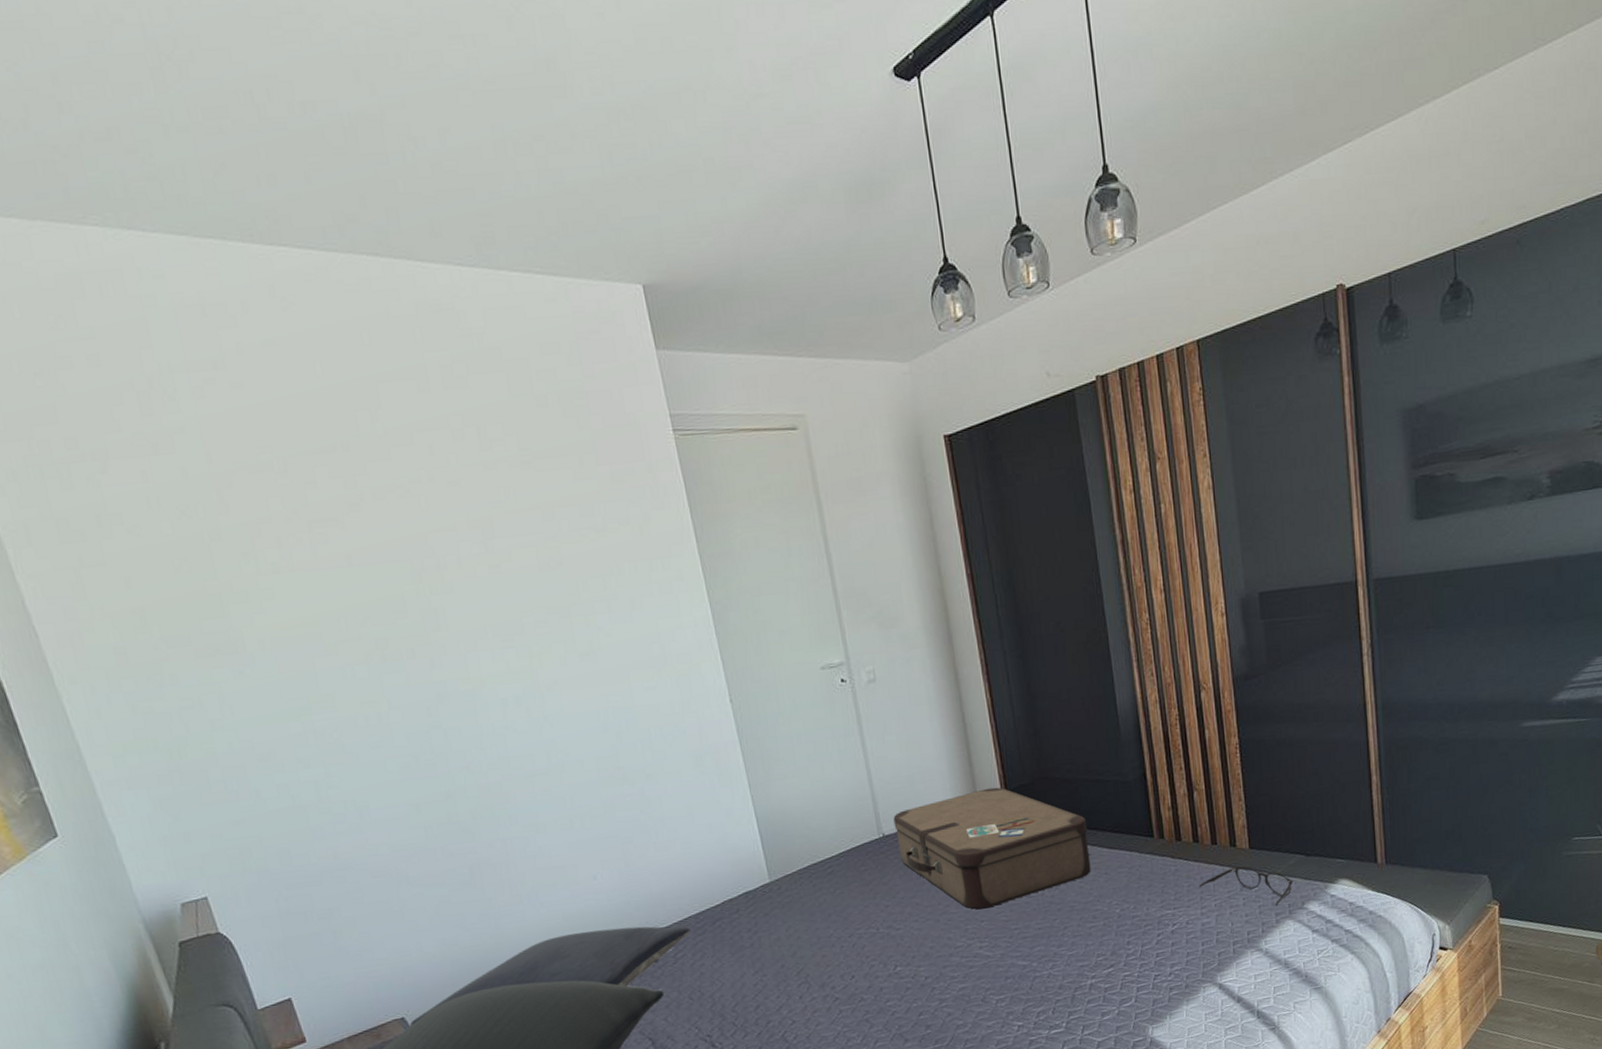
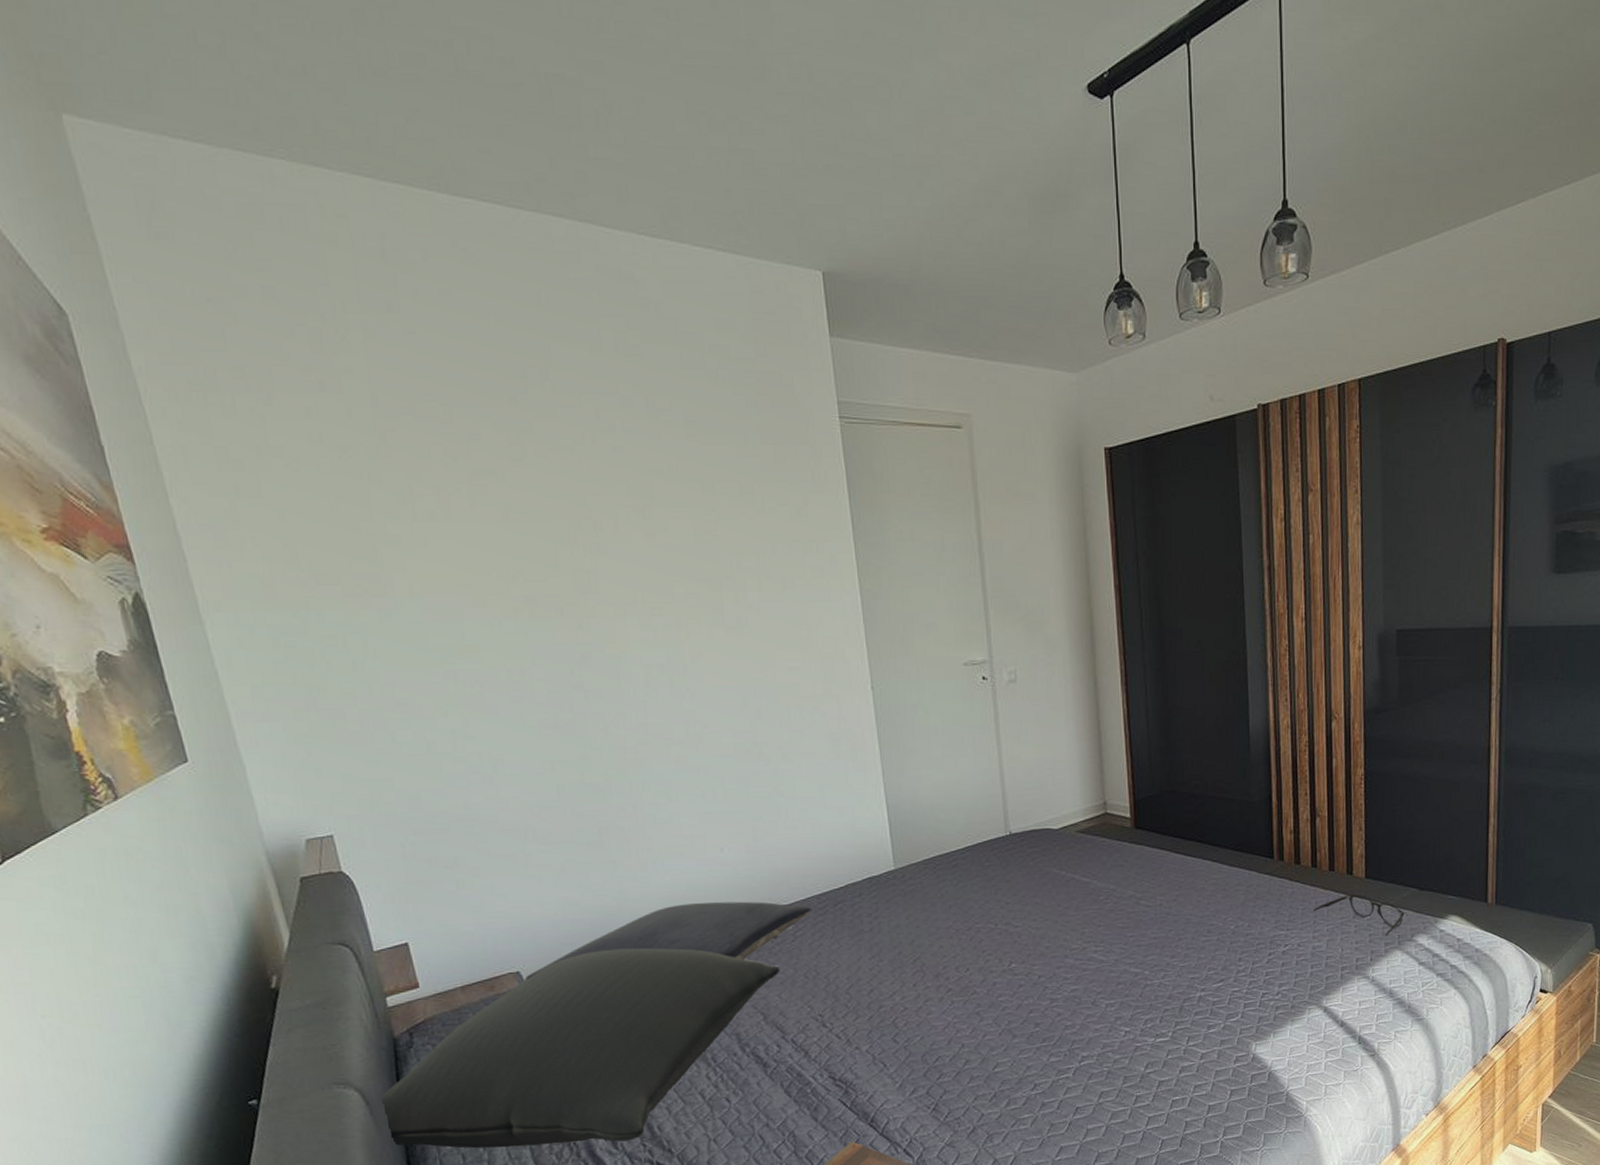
suitcase: present [893,787,1091,909] -> none [1021,796,1210,914]

